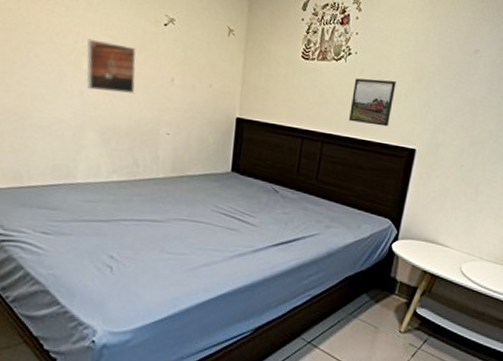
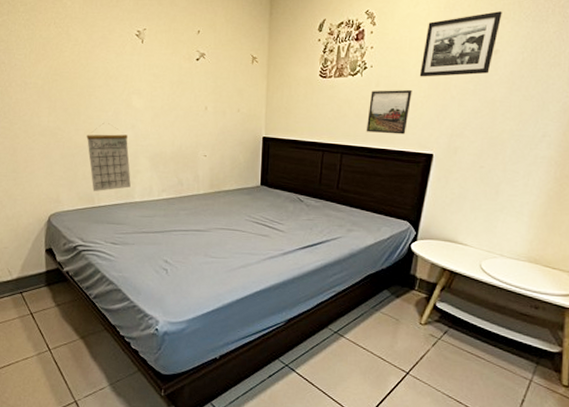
calendar: none [19,86,74,169] -> present [86,123,131,192]
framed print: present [86,39,136,94] -> none [134,79,176,123]
picture frame: none [403,12,482,72] -> present [419,11,502,77]

